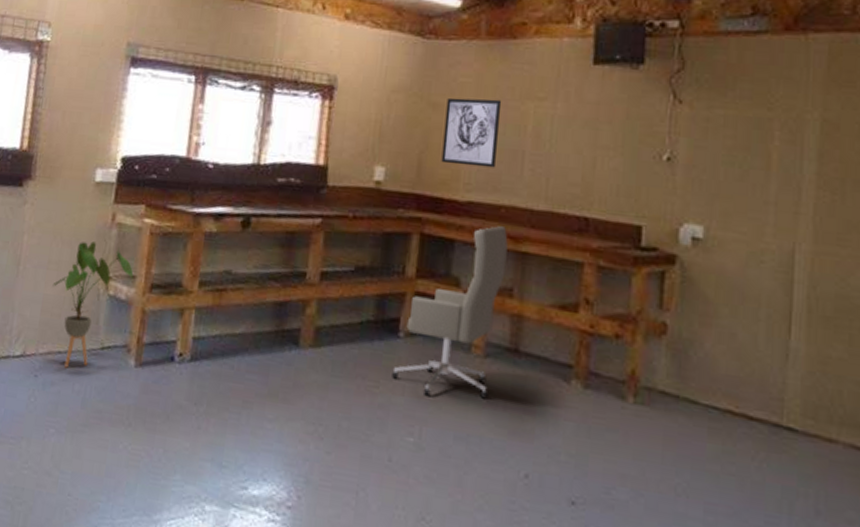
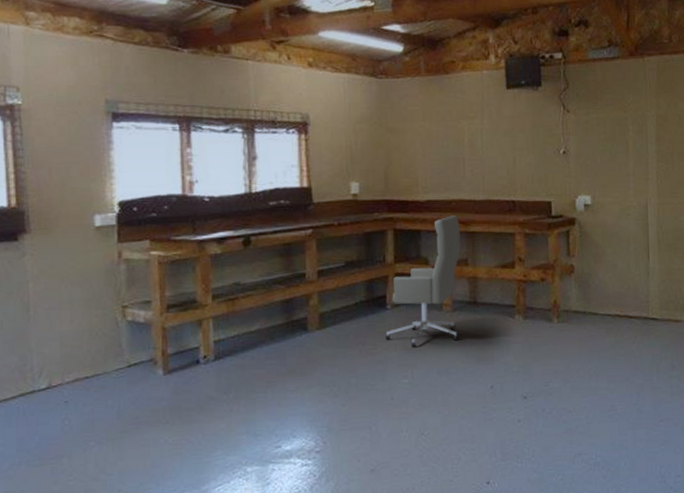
house plant: present [52,241,134,368] -> none [68,278,149,389]
wall art: present [441,97,502,168] -> none [401,121,444,174]

